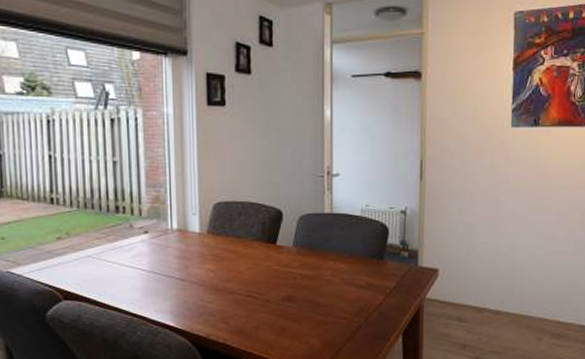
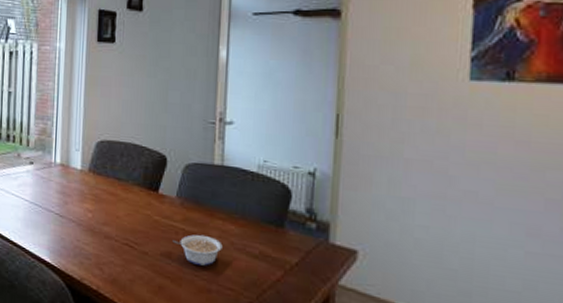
legume: none [292,276,335,303] -> present [172,234,223,266]

